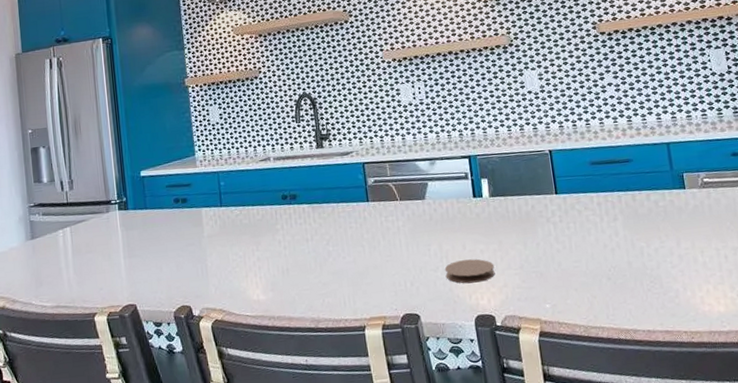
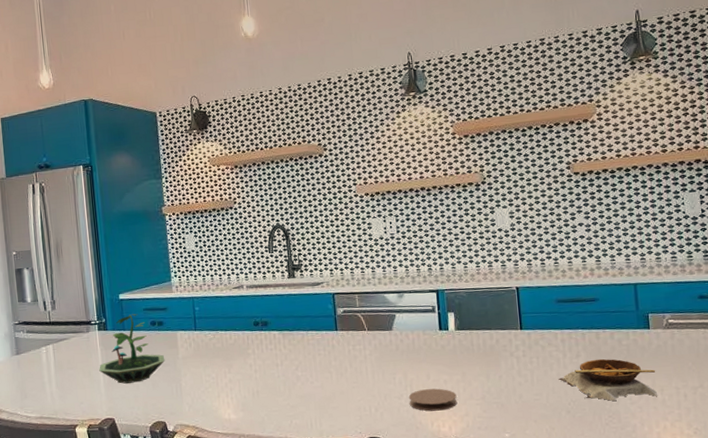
terrarium: none [119,191,190,267] -> present [99,314,165,384]
soup bowl: none [597,221,698,265] -> present [558,358,657,401]

